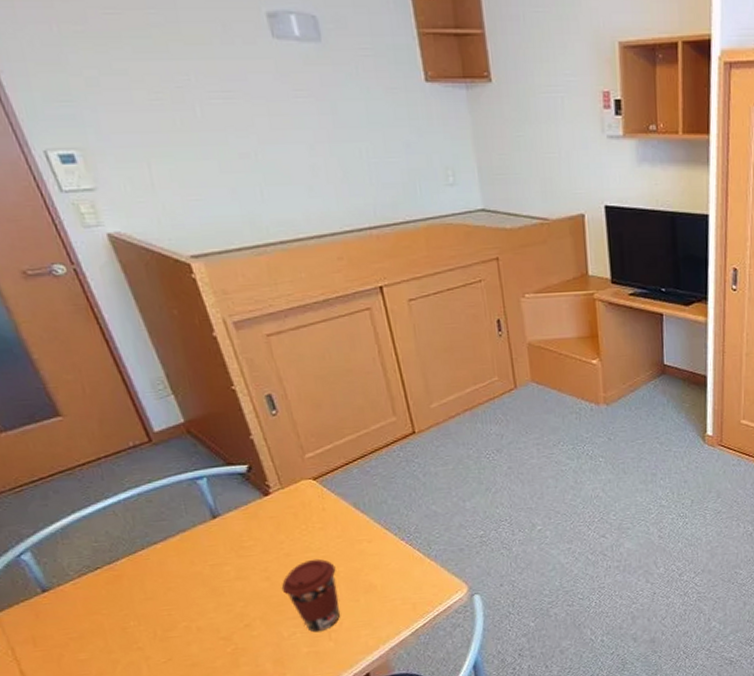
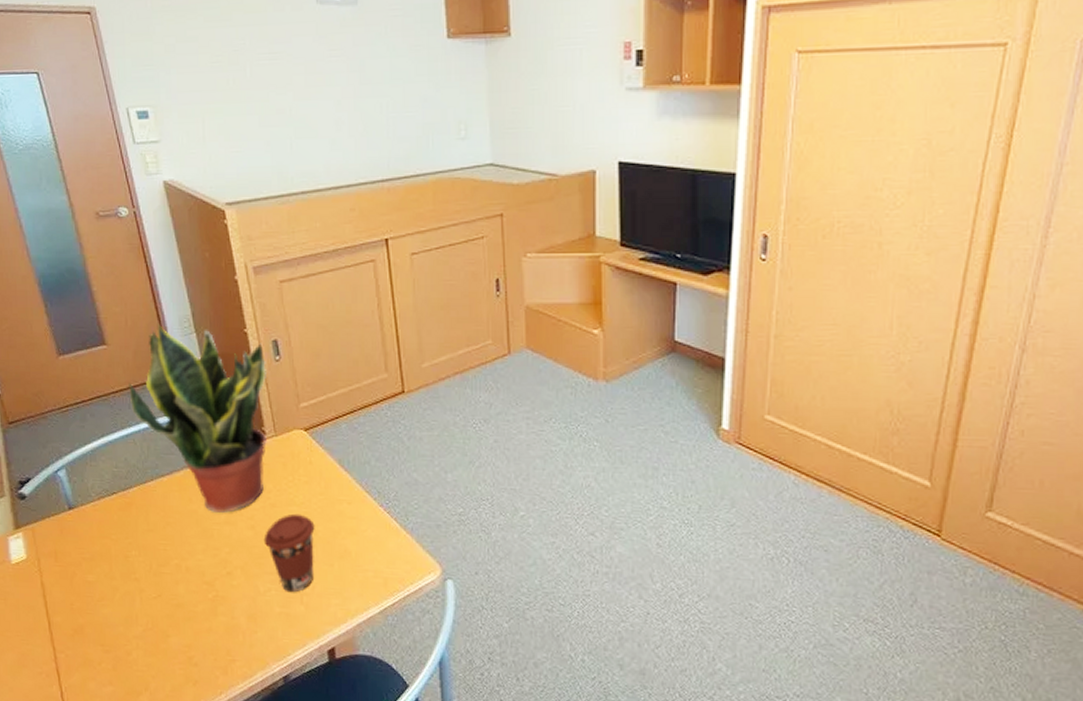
potted plant: none [97,388,275,571] -> present [129,324,267,513]

